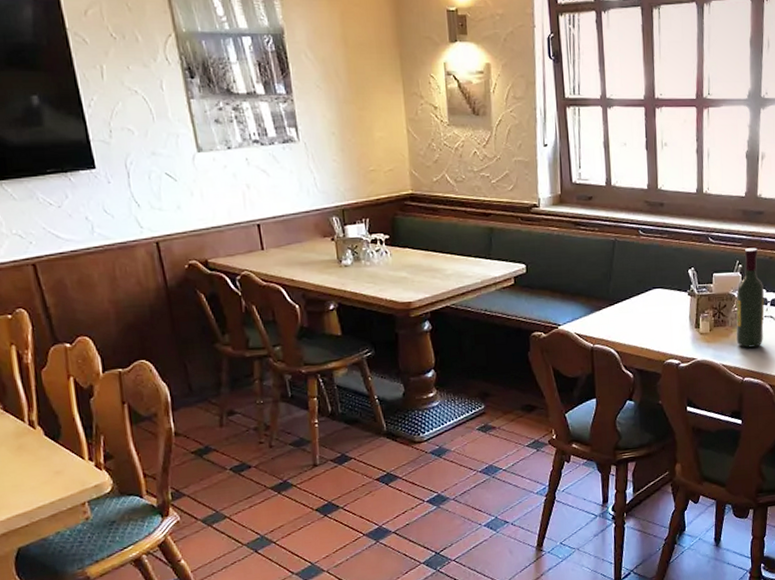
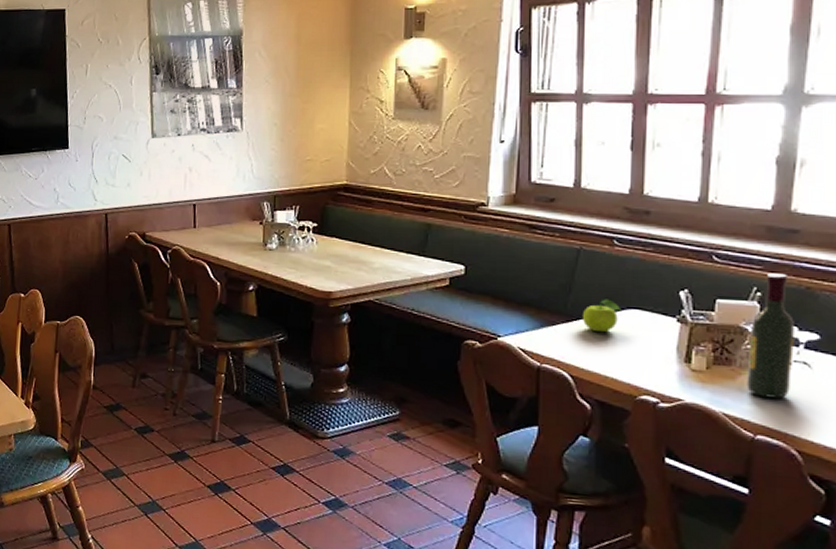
fruit: none [621,282,649,312] -> present [583,299,621,333]

